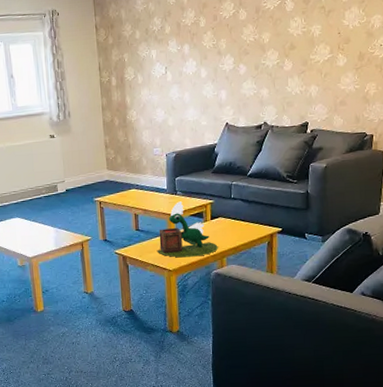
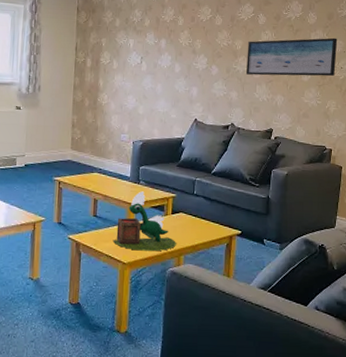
wall art: none [275,12,376,69] -> present [245,37,338,77]

